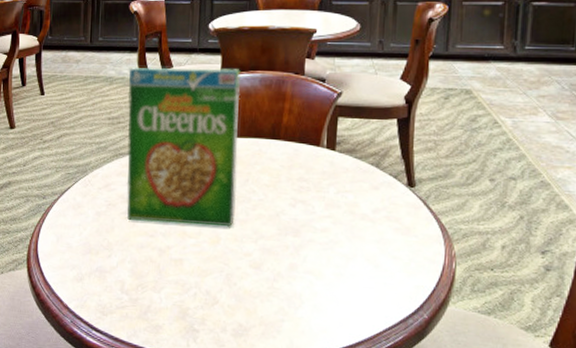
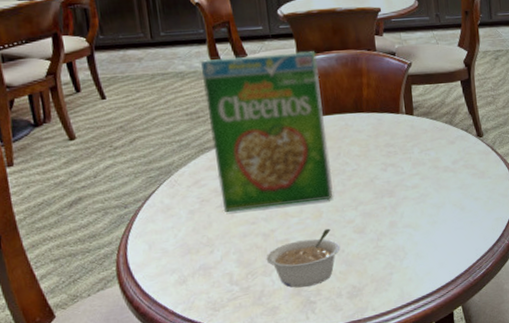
legume: none [158,257,233,313] -> present [266,228,341,288]

